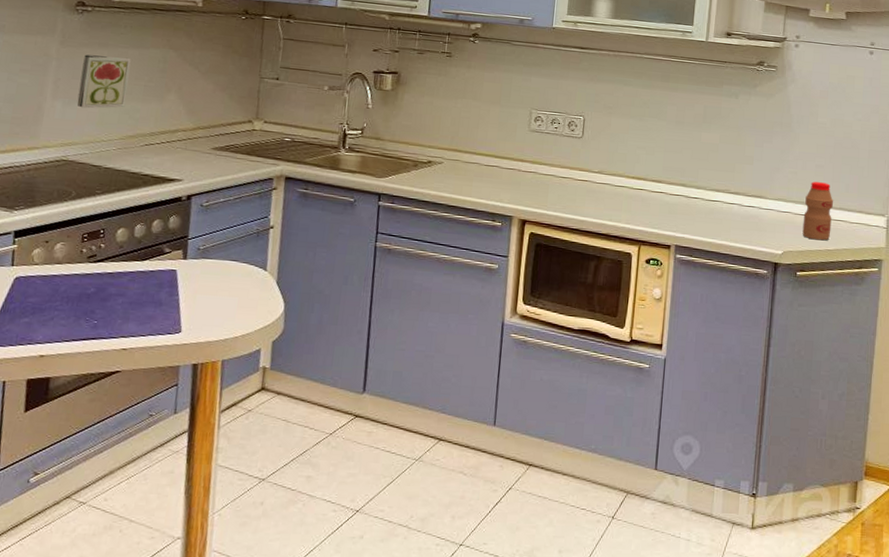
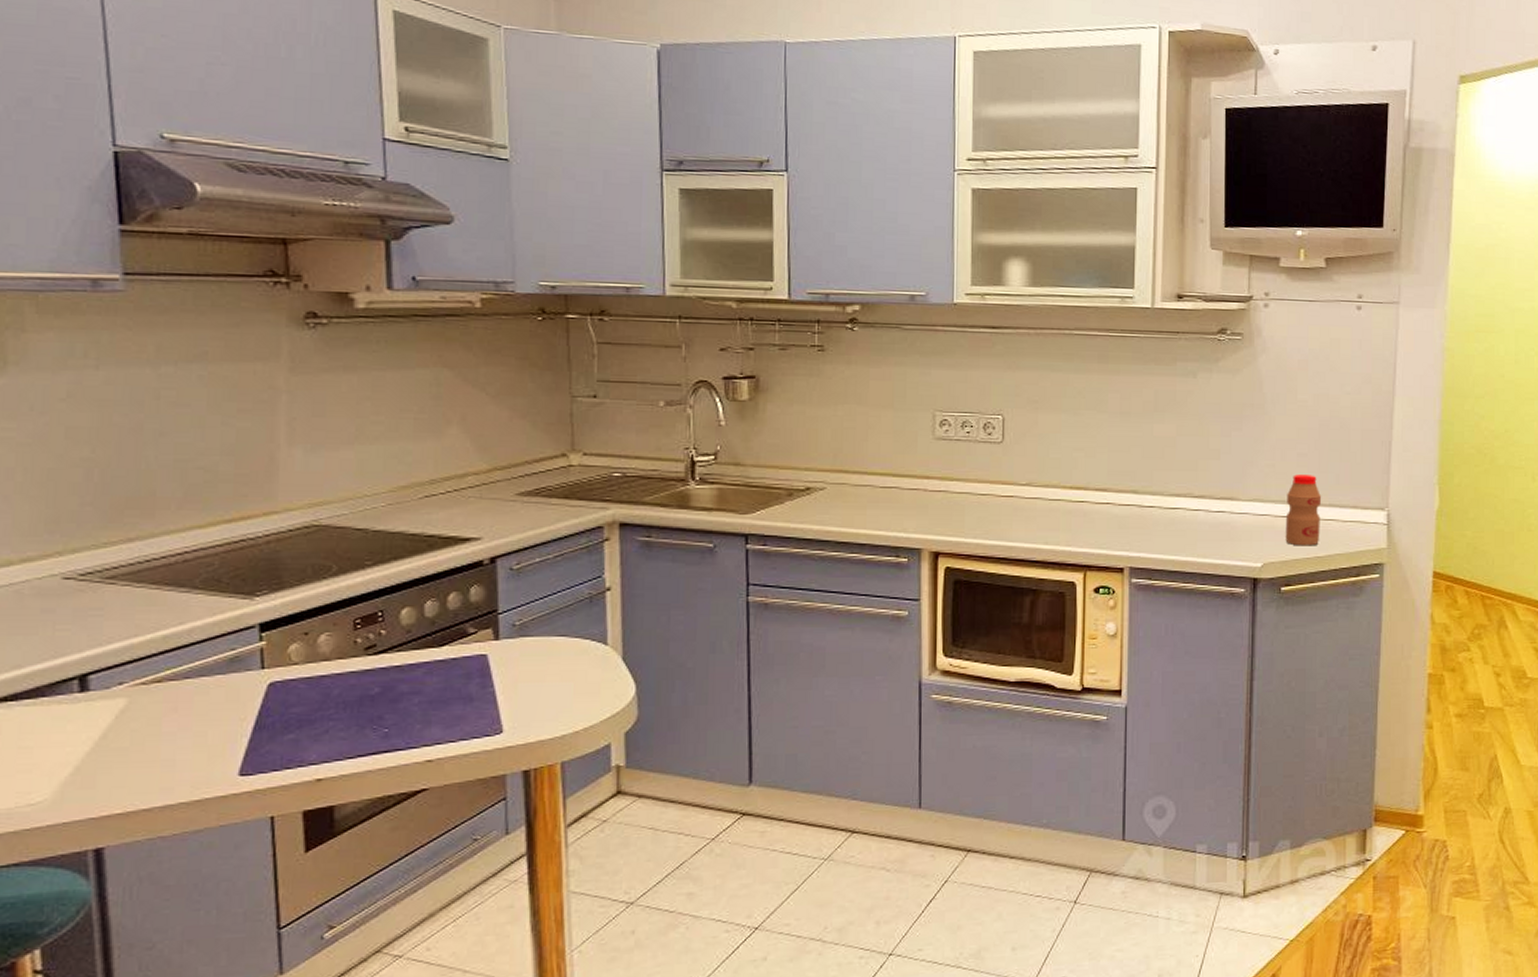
decorative tile: present [77,54,131,109] -> none [323,382,392,455]

